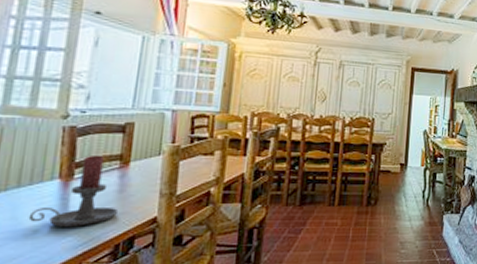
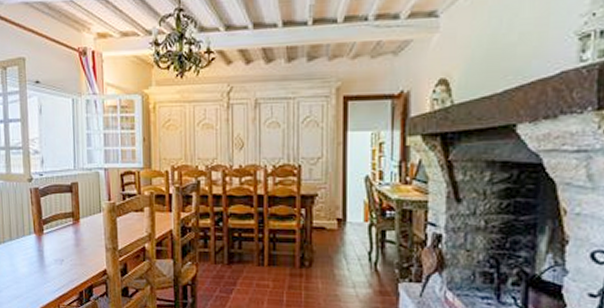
candle holder: present [28,154,119,227] -> none [20,212,78,275]

